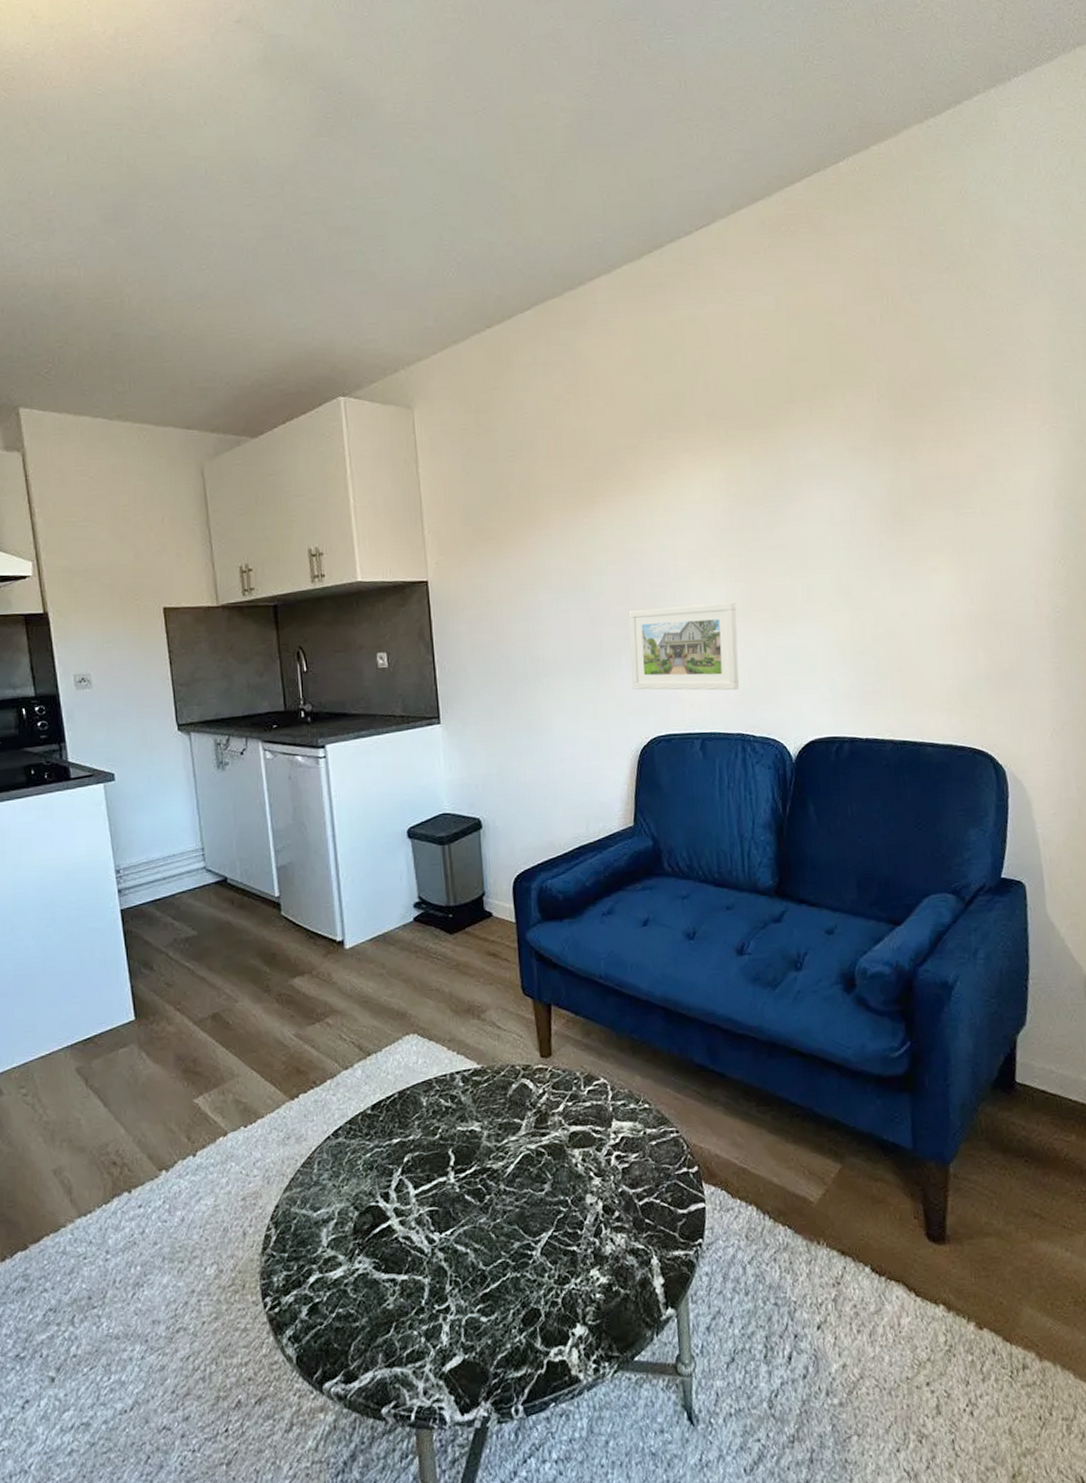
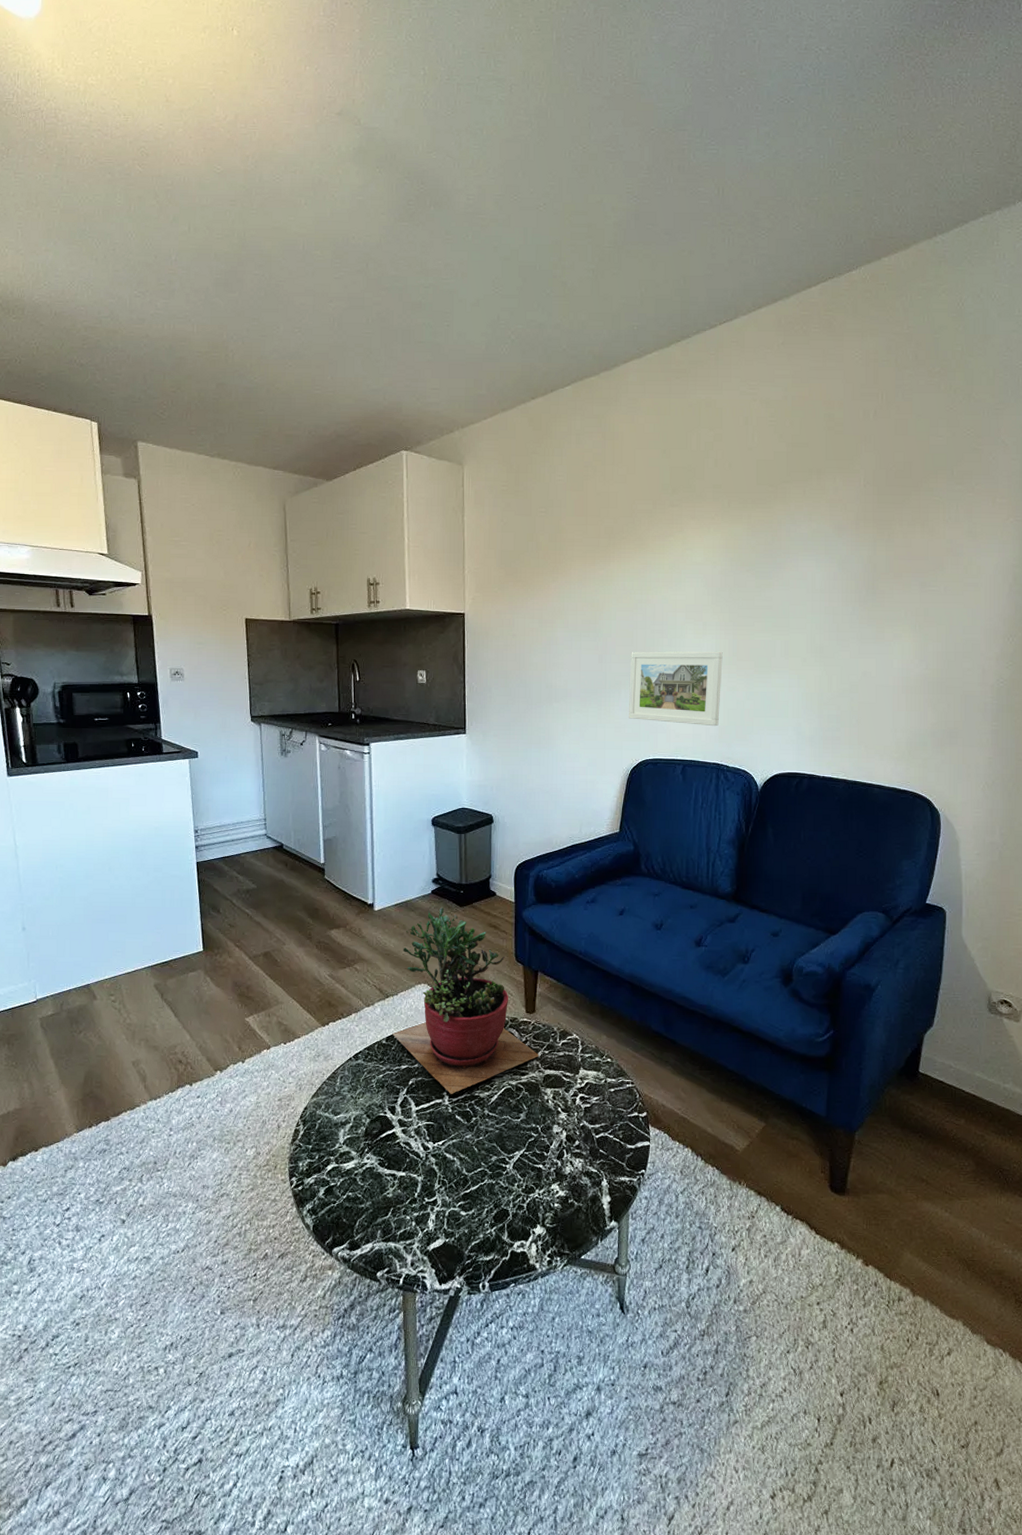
succulent plant: none [378,936,562,1169] -> present [392,907,540,1094]

